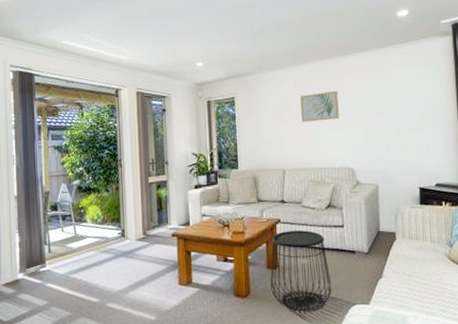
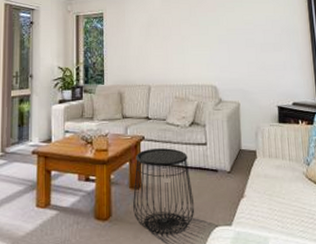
wall art: present [300,91,339,122] -> none [167,11,203,39]

